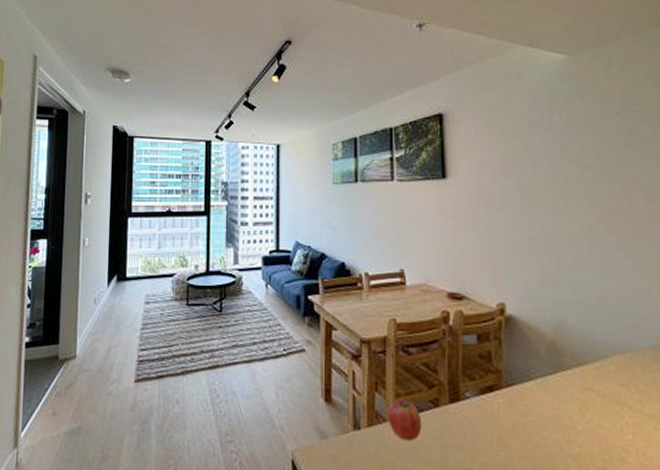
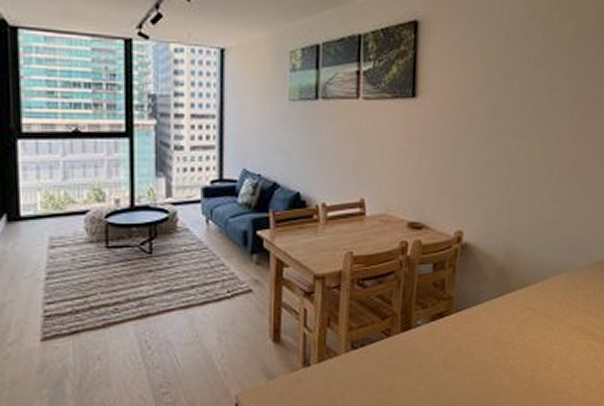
fruit: present [388,399,422,440] -> none [339,332,373,371]

